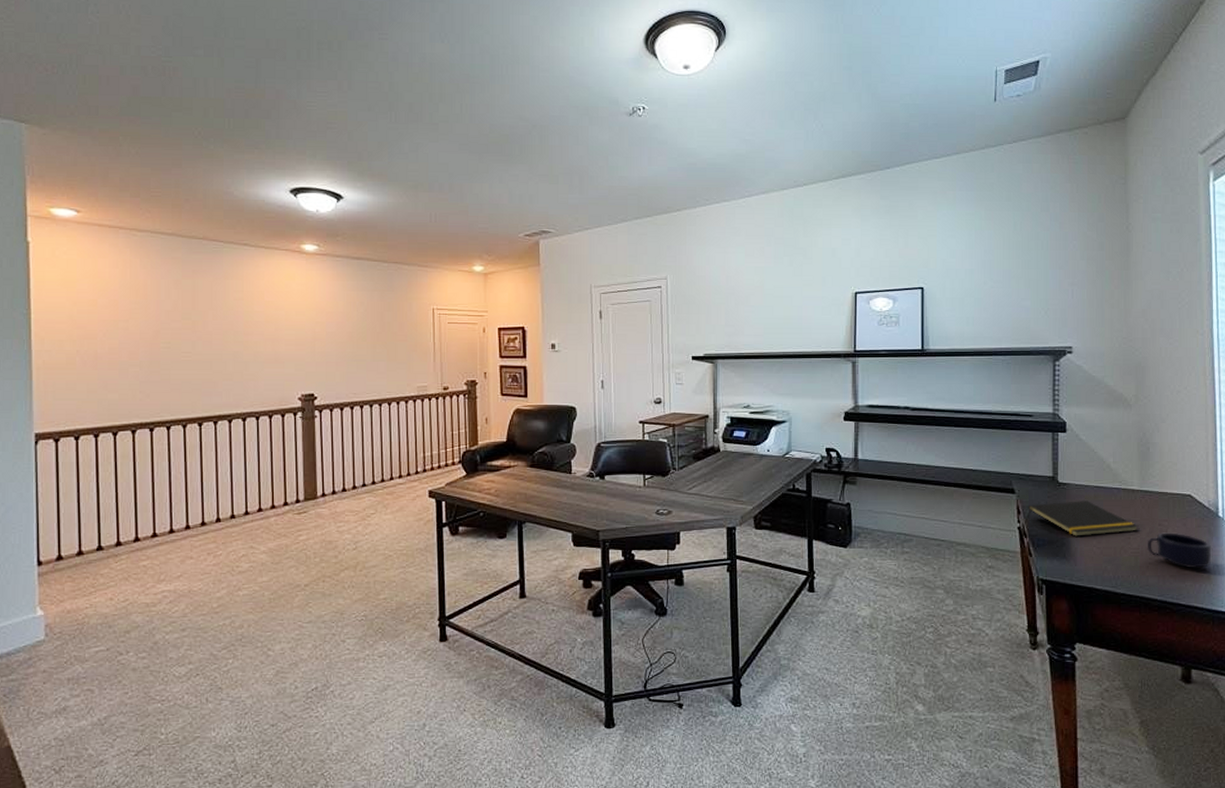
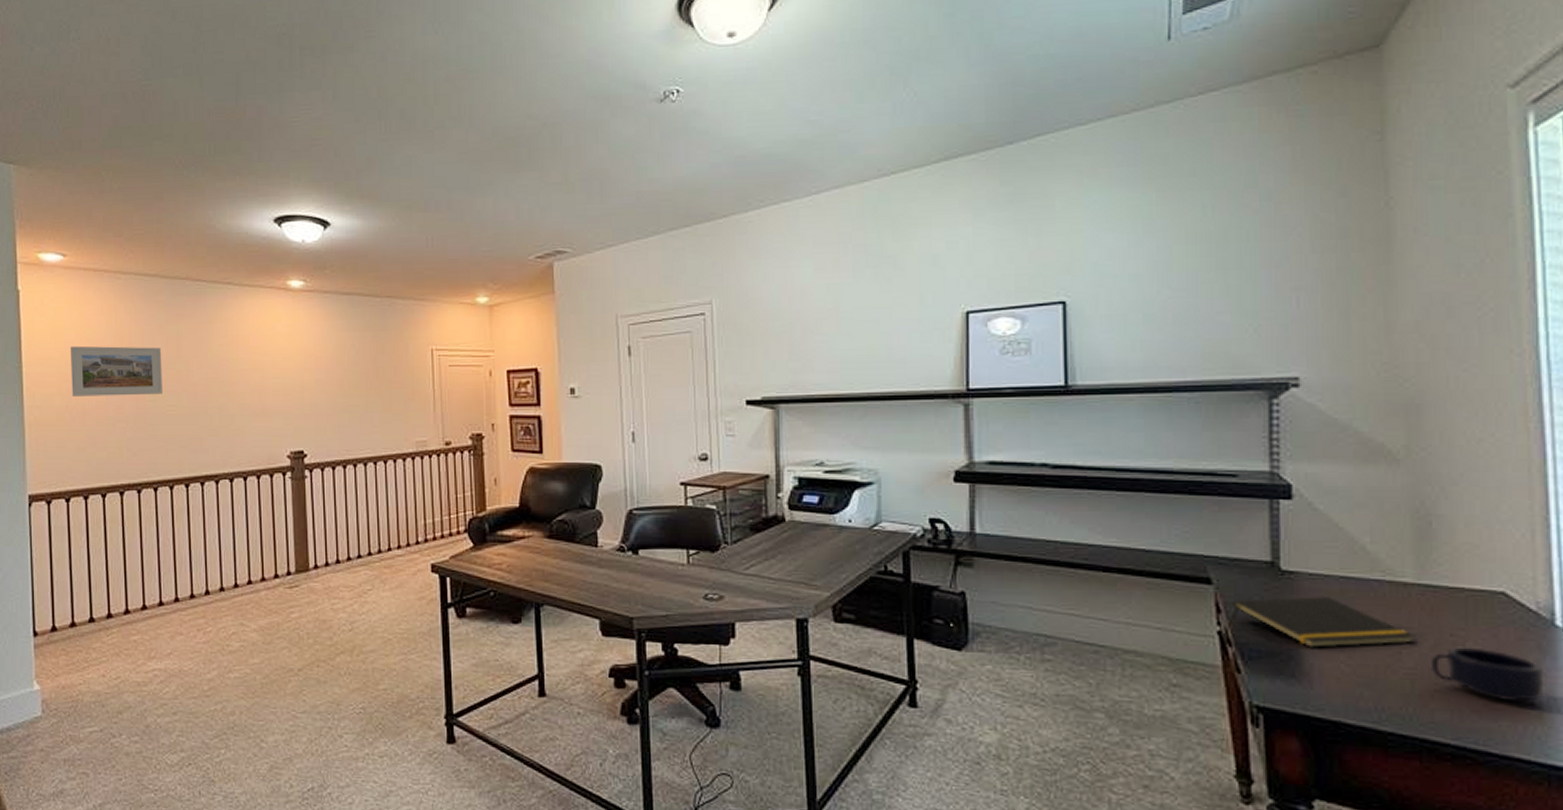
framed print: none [82,295,177,343] -> present [70,345,163,397]

